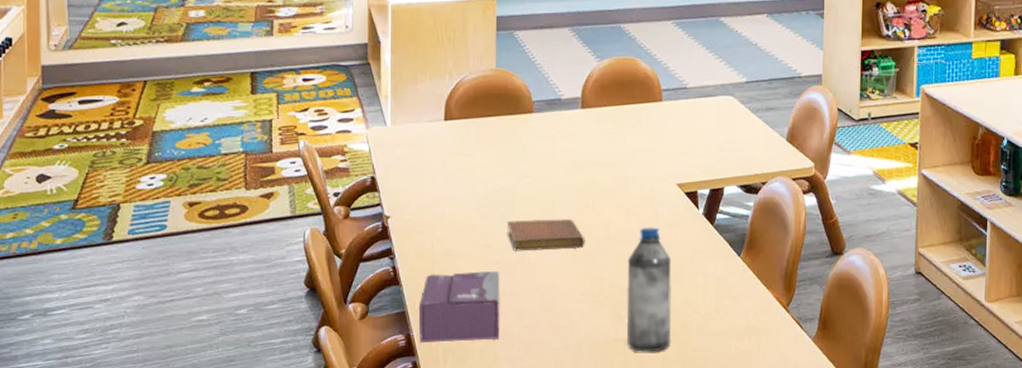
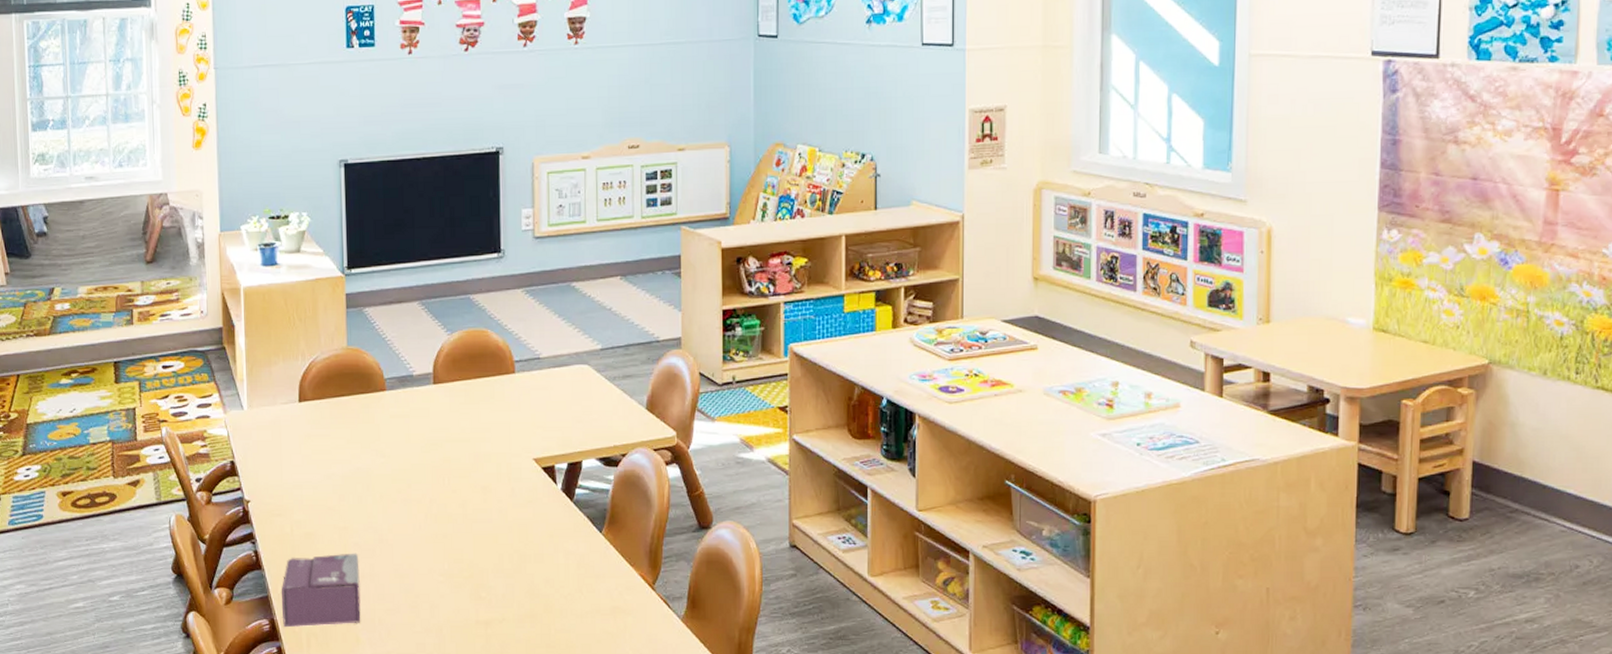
notebook: present [507,219,585,252] -> none [364,499,442,533]
water bottle: present [627,227,672,352] -> none [485,504,534,634]

